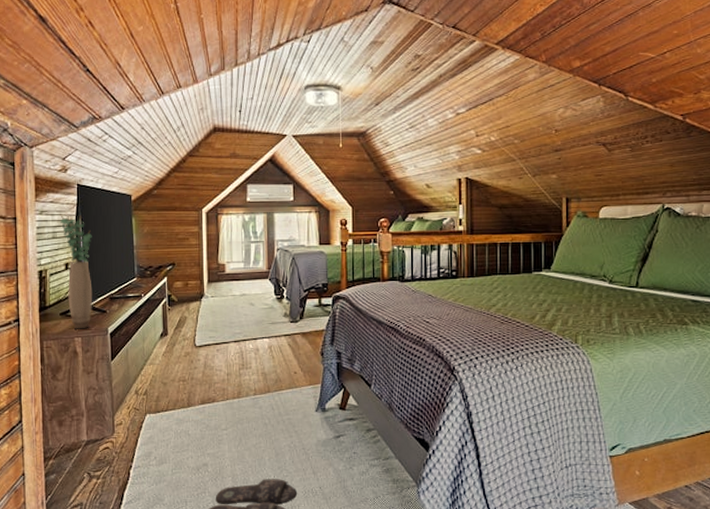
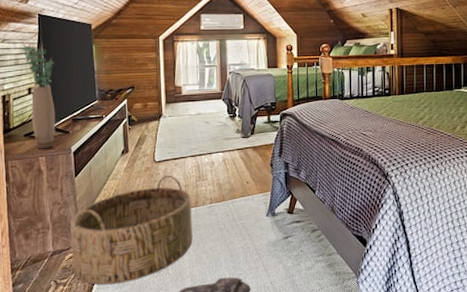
basket: none [105,361,234,480] -> present [70,175,193,285]

